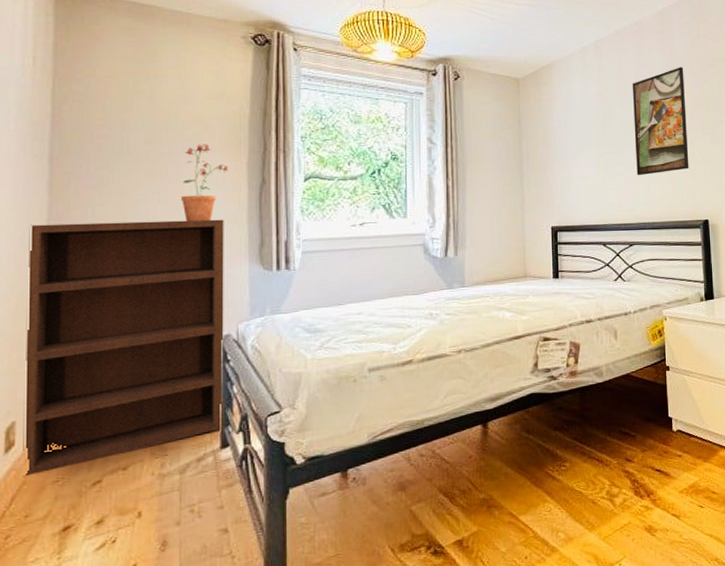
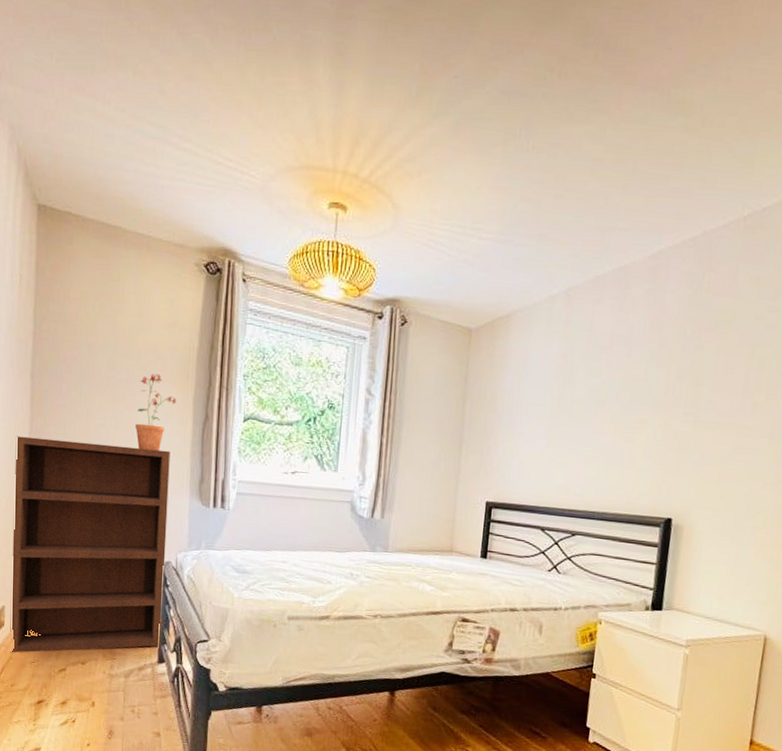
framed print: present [632,67,689,176] -> none [593,327,674,457]

